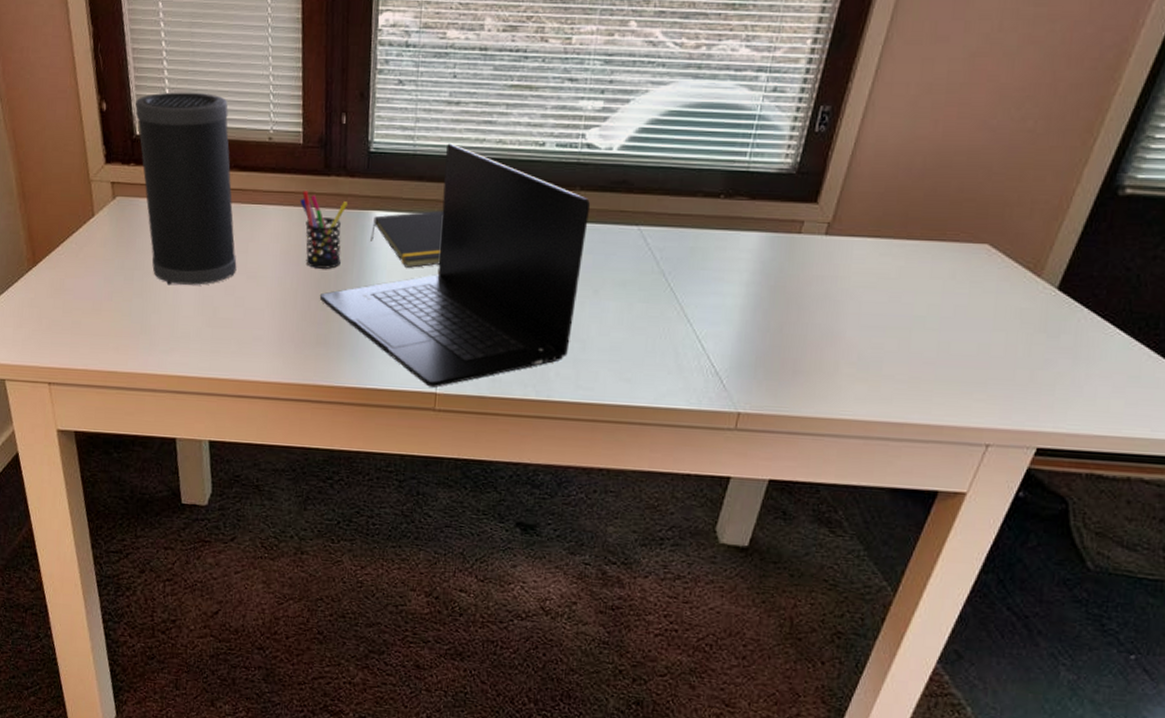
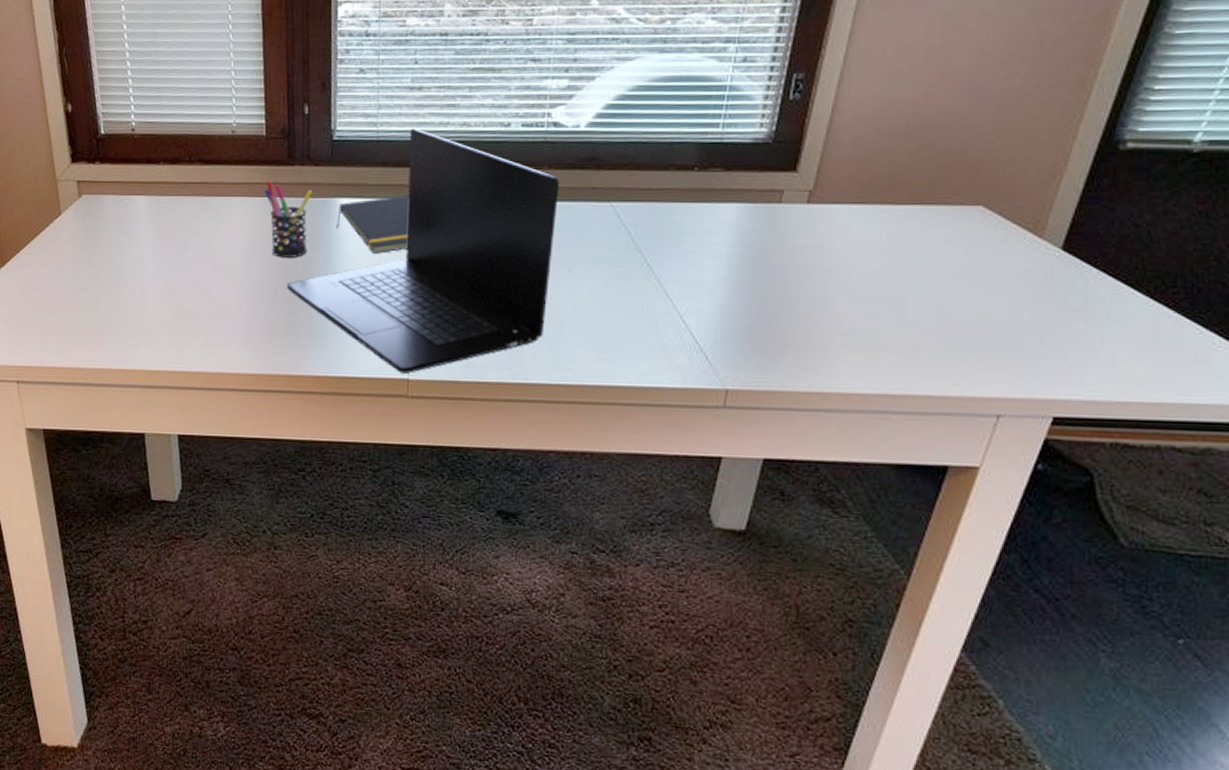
speaker: present [134,92,237,285] -> none [99,90,203,280]

